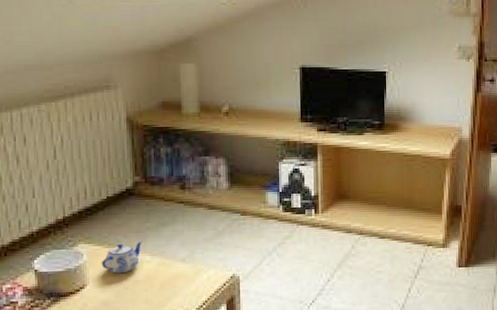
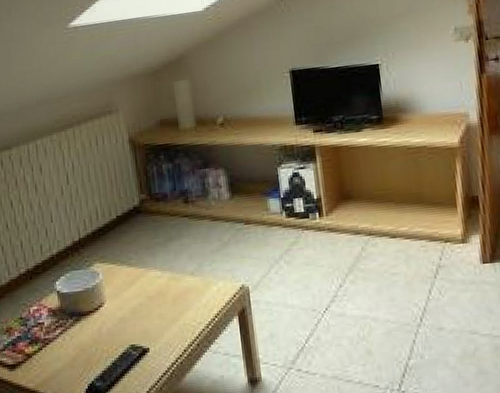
teapot: present [101,241,143,274] -> none [115,257,153,291]

